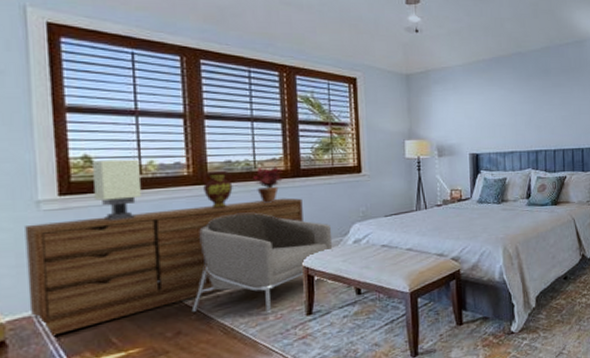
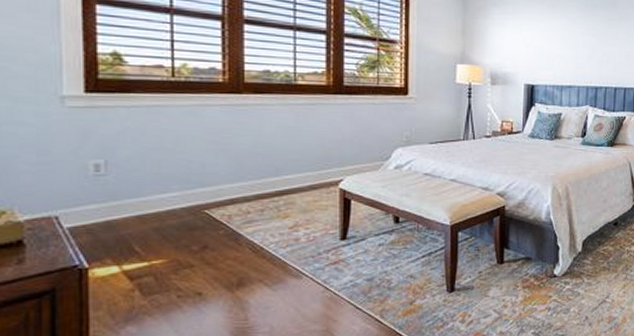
sideboard: present [25,198,303,336] -> none [48,114,343,239]
table lamp: present [93,159,141,221] -> none [122,58,172,124]
armchair: present [191,213,333,314] -> none [220,128,373,235]
decorative urn: present [203,170,233,209] -> none [239,79,270,120]
potted plant: present [253,166,283,203] -> none [292,80,324,119]

